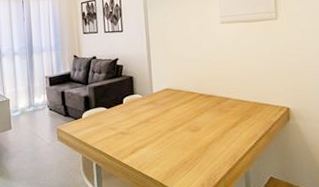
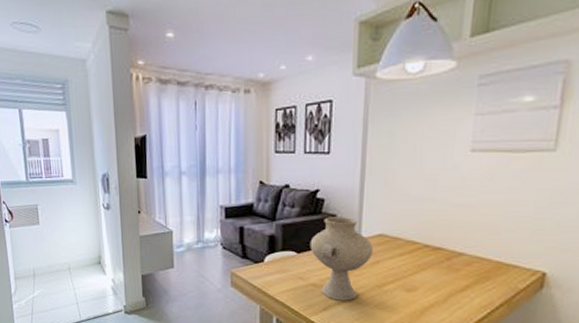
vase: none [115,77,164,144] -> present [310,217,374,301]

